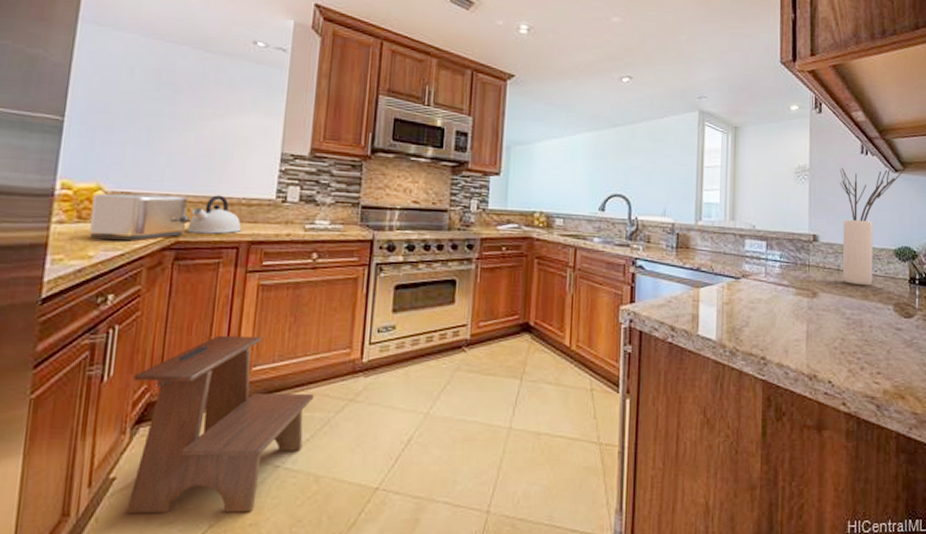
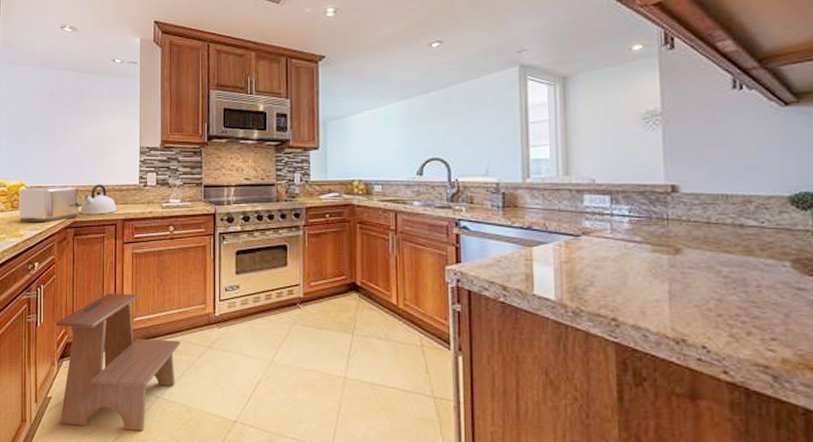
vase: present [839,168,903,286] -> none [703,102,798,240]

